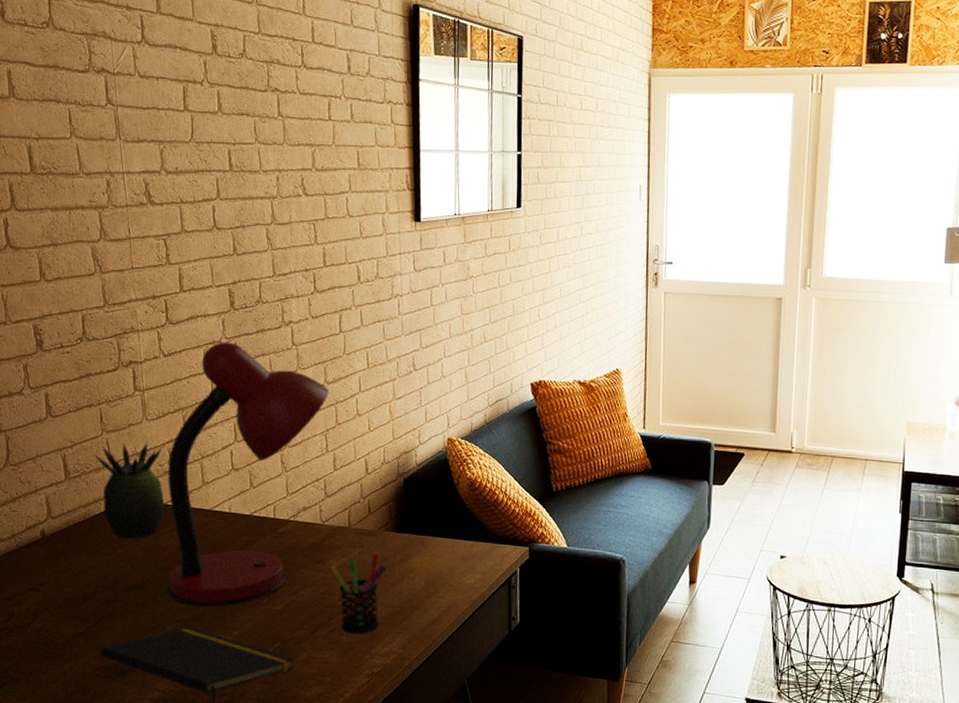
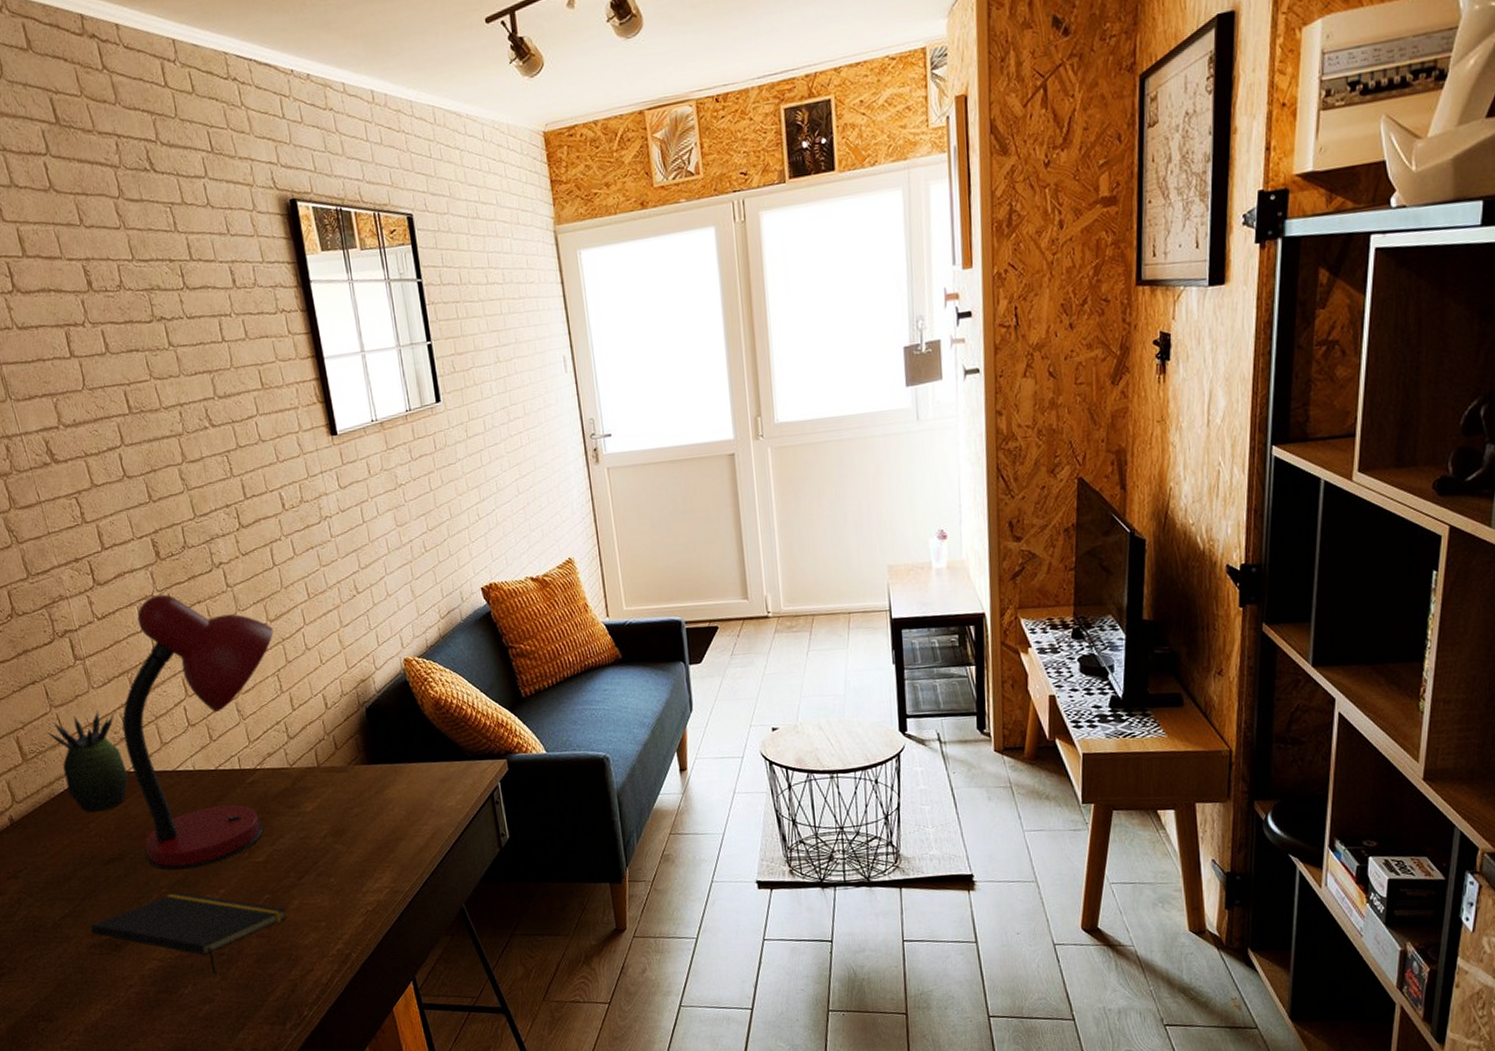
pen holder: present [330,552,387,635] -> none [305,788,366,875]

